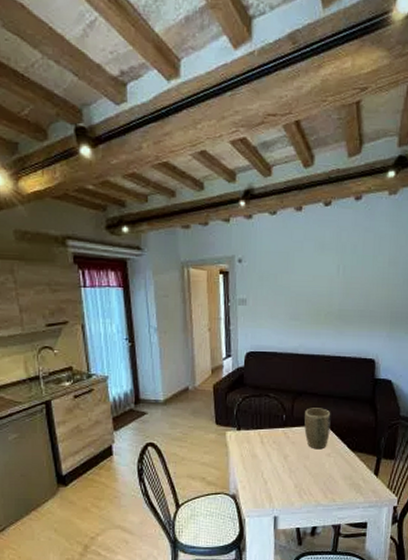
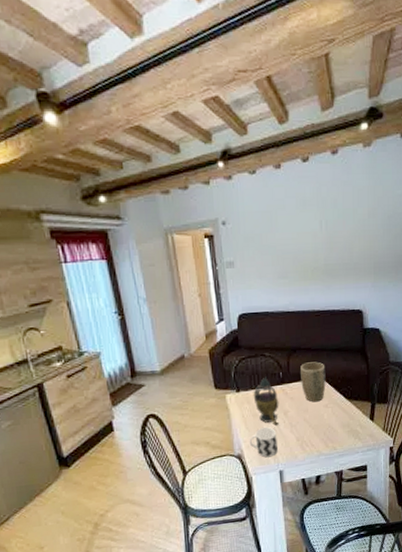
cup: none [245,469,275,501] -> present [249,426,278,458]
teapot: none [254,418,280,470] -> present [253,376,279,427]

